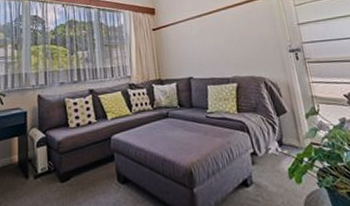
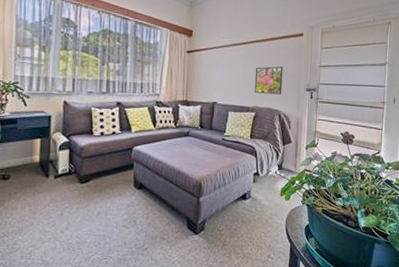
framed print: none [227,31,263,62] -> present [254,66,283,95]

